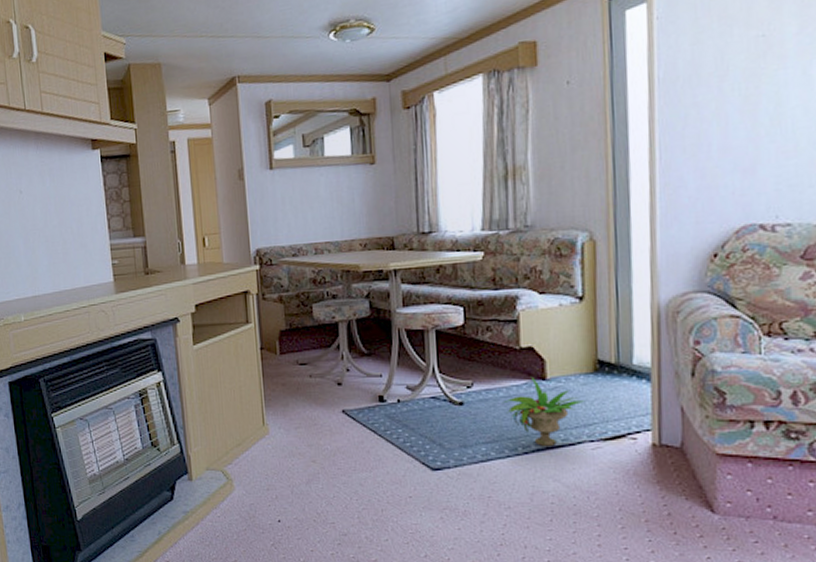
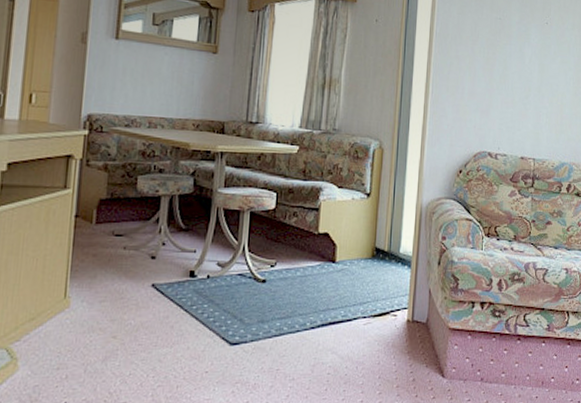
potted plant: present [501,376,586,446] -> none [297,259,363,321]

